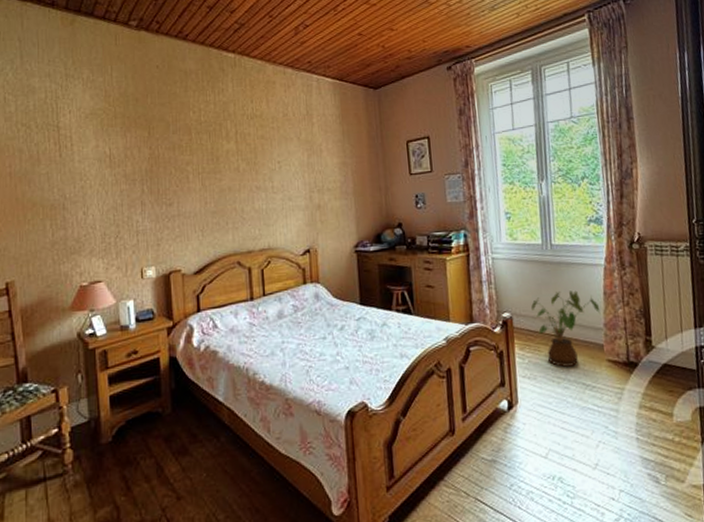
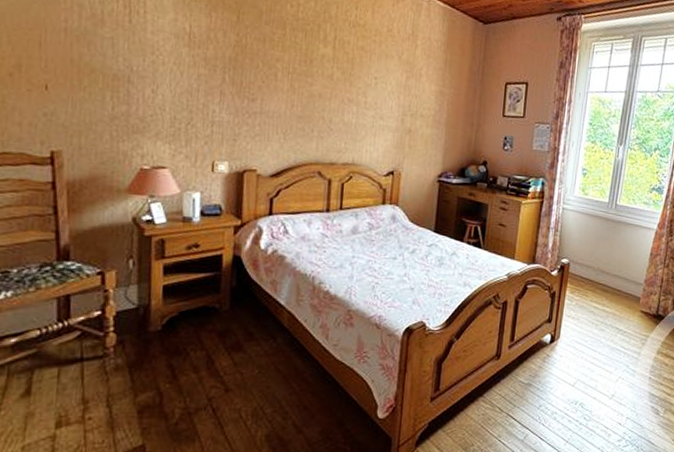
house plant: present [531,290,601,367] -> none [588,247,645,313]

